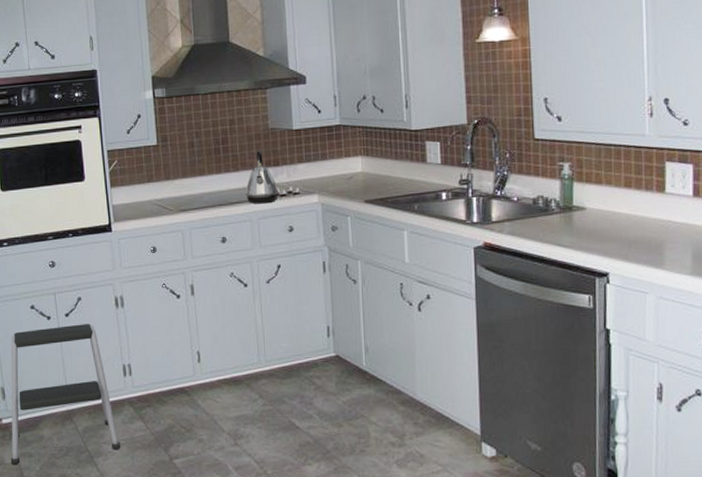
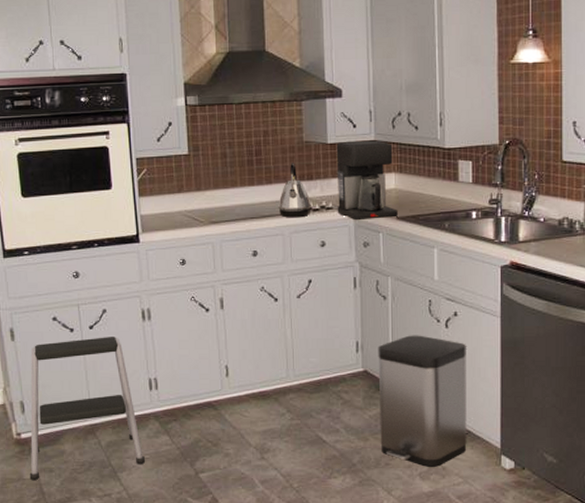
coffee maker: none [301,124,366,205] -> present [336,140,398,221]
pedal bin: none [349,319,445,454] -> present [378,335,467,467]

